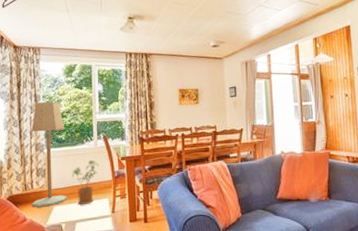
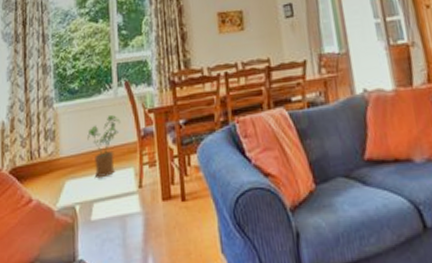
floor lamp: present [31,101,67,208] -> none [38,41,82,183]

